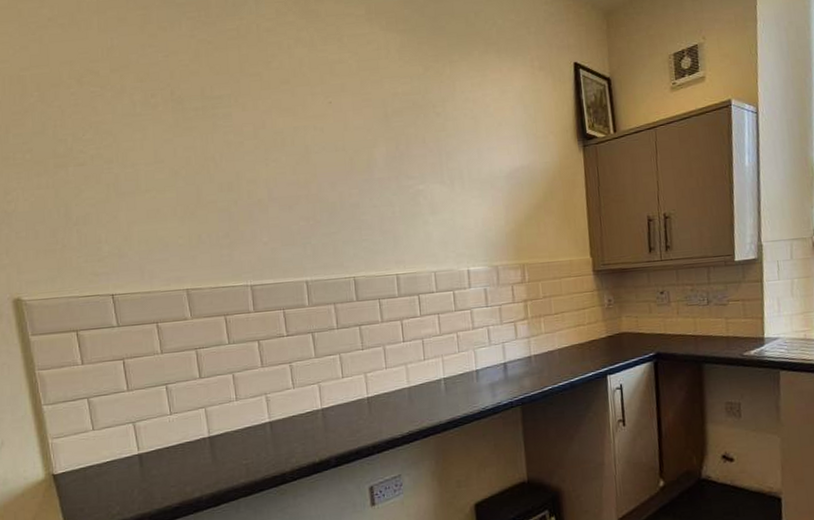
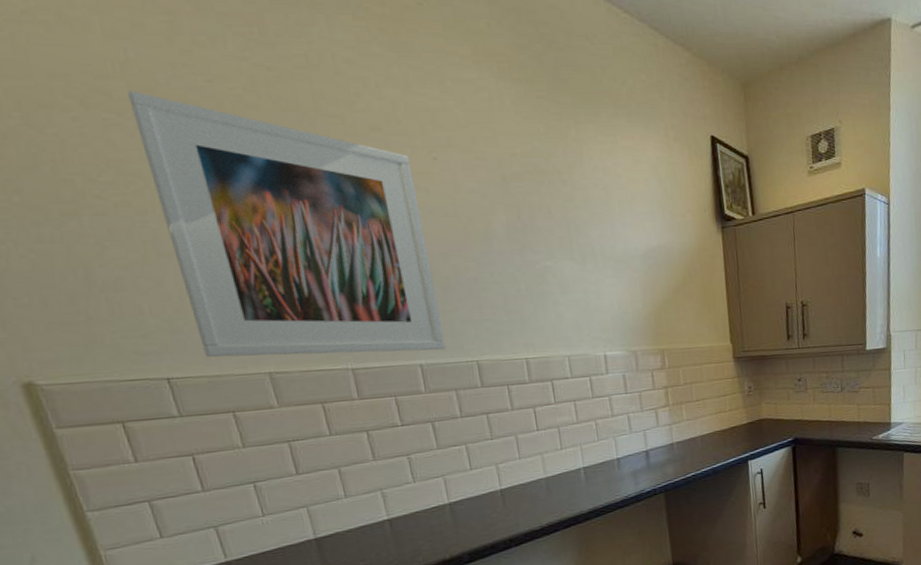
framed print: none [110,68,329,277] -> present [127,90,446,358]

